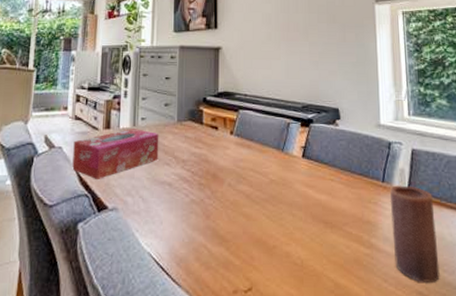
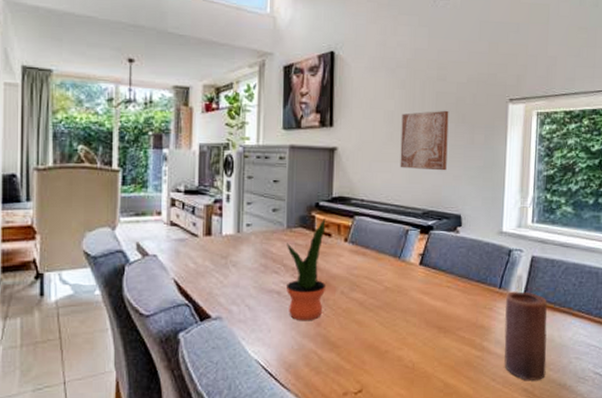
tissue box: present [72,129,159,179] -> none [170,235,267,288]
potted plant: none [177,112,215,214] -> present [287,219,327,321]
wall art: none [278,12,322,67] -> present [400,110,449,171]

